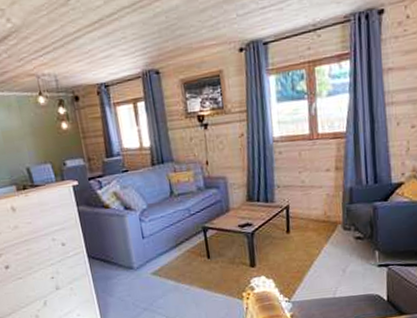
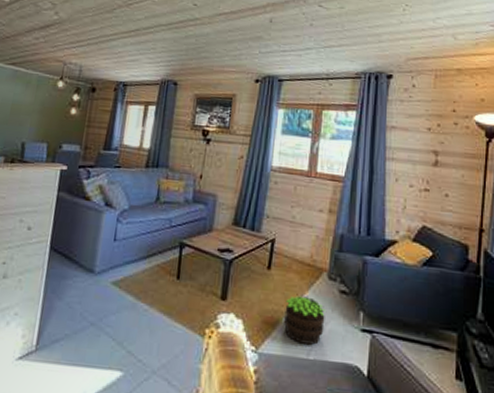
potted plant: none [308,248,346,287] -> present [284,295,325,345]

